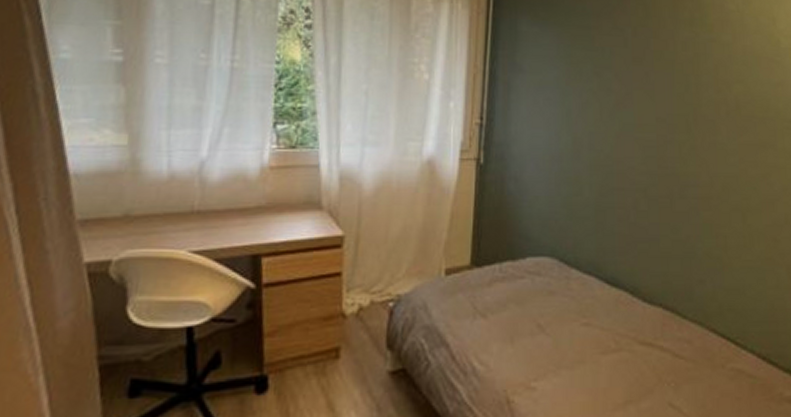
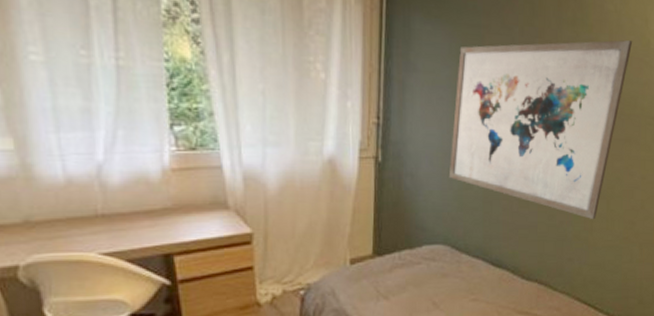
wall art: none [556,39,760,236] -> present [448,40,633,220]

